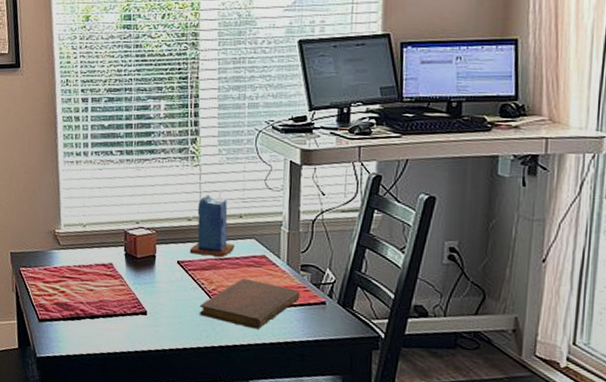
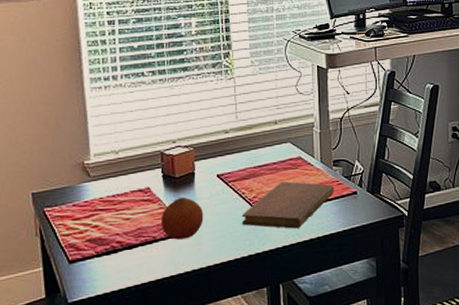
fruit: none [121,278,163,319] -> present [160,197,204,240]
candle: present [190,191,236,257] -> none [229,101,273,166]

